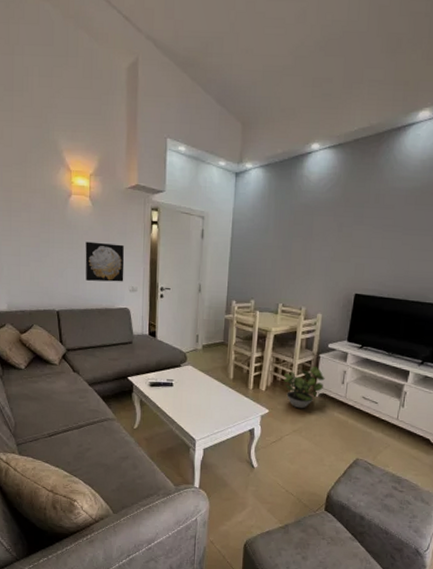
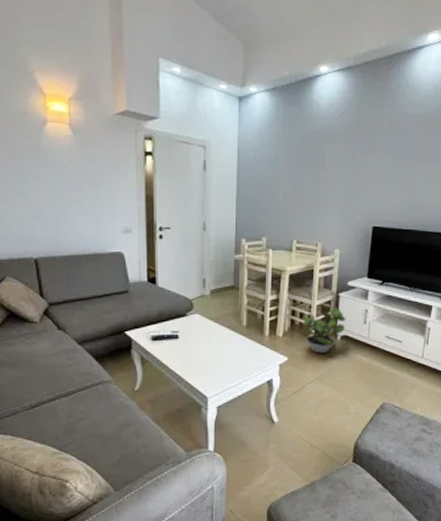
wall art: present [85,241,125,282] -> none [67,176,115,222]

